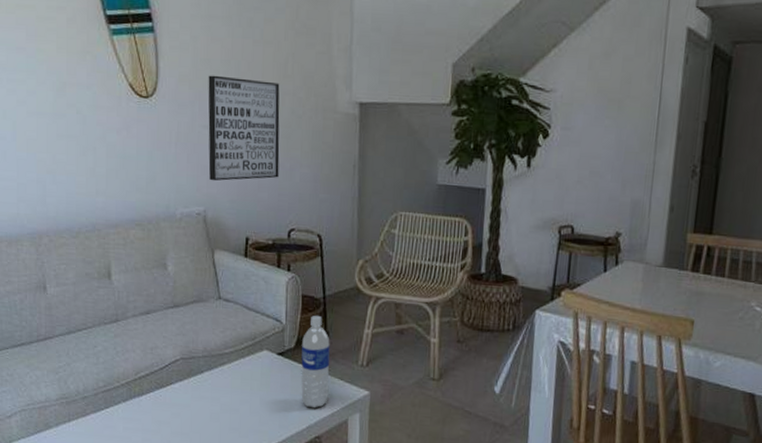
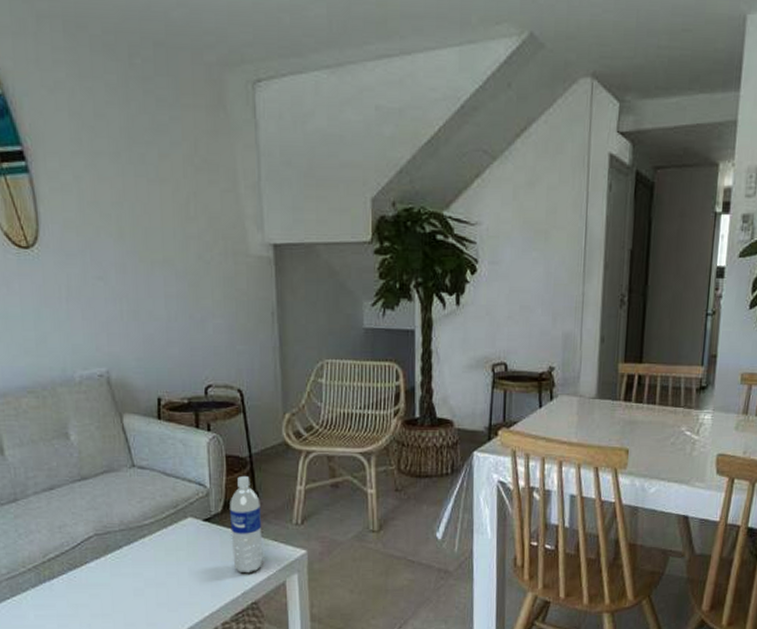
wall art: present [208,75,280,181] -> none [98,219,189,338]

